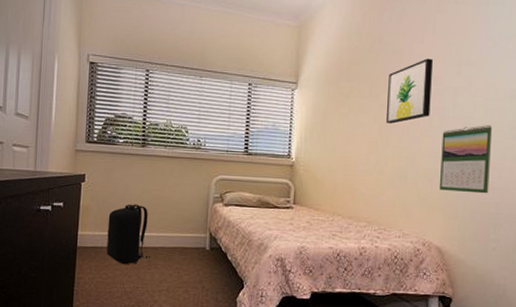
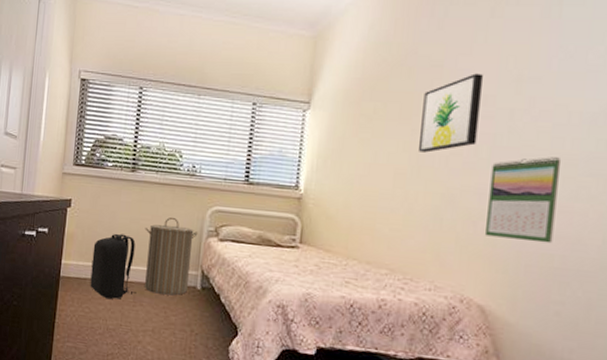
laundry hamper: none [156,186,205,257] -> present [145,217,198,296]

